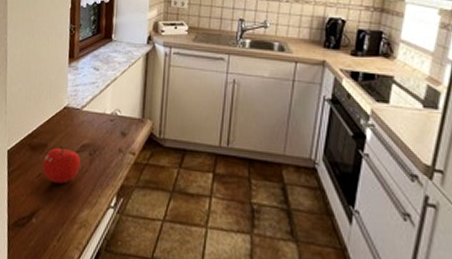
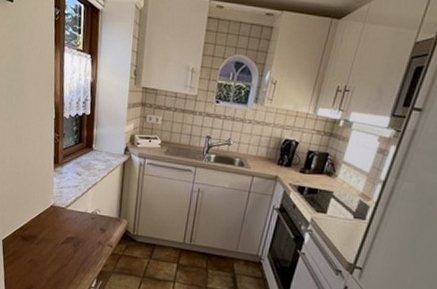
fruit: present [42,146,81,184] -> none [33,238,66,268]

